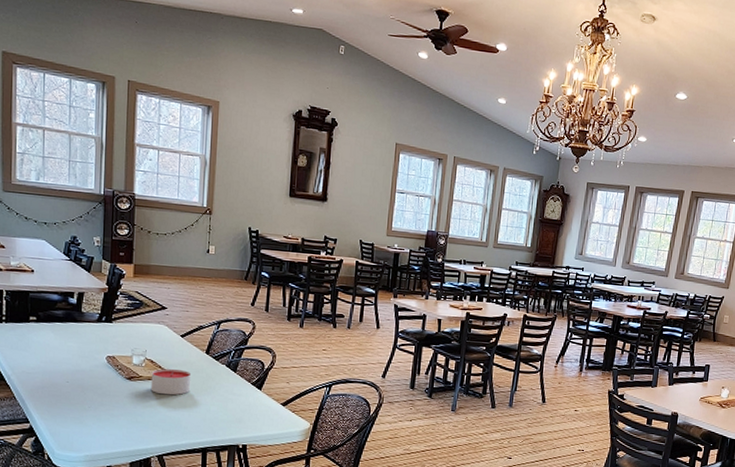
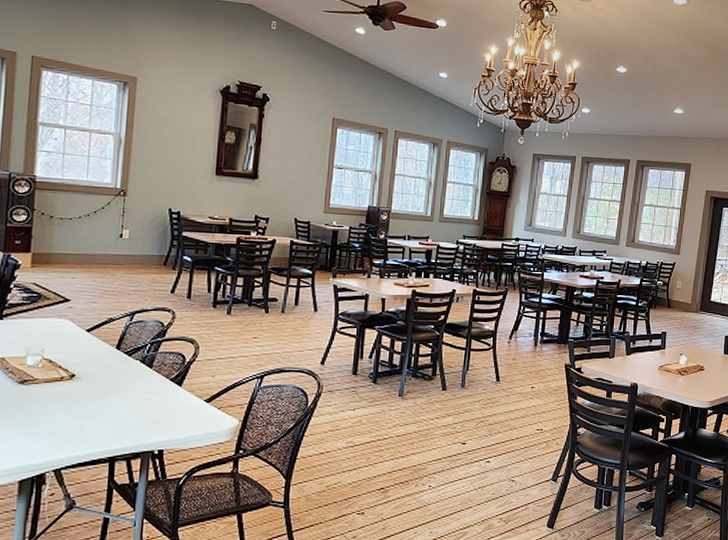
candle: present [150,369,192,396] -> none [48,369,98,399]

